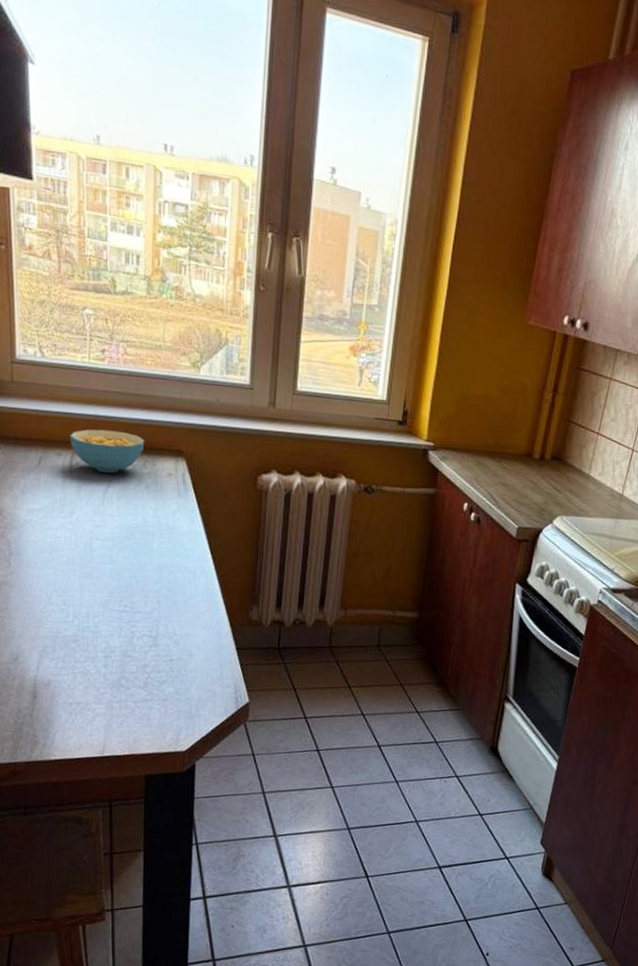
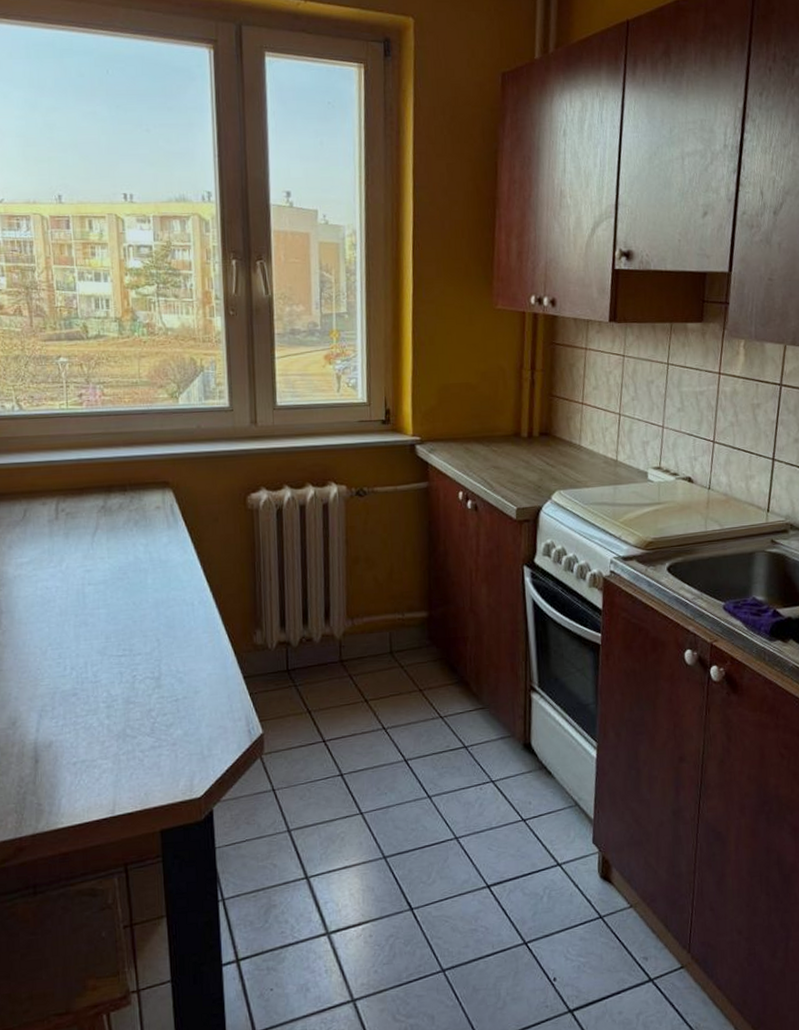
cereal bowl: present [70,429,145,473] -> none [53,471,130,515]

